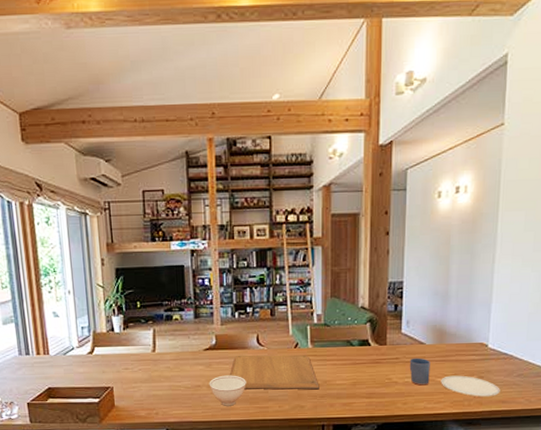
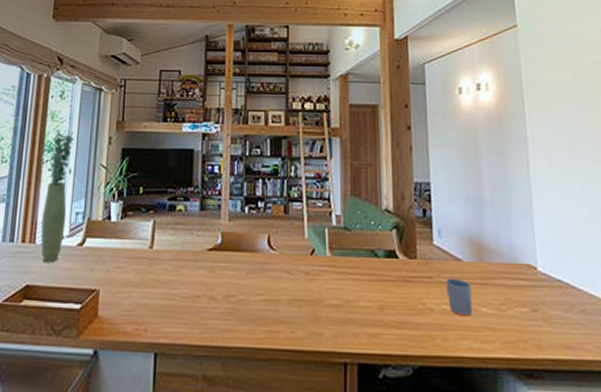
vase: none [47,255,74,370] -> present [40,129,74,263]
bowl: present [209,375,246,406] -> none [210,284,254,327]
chopping board: present [229,355,319,390] -> none [234,260,340,312]
plate: present [441,375,500,398] -> none [486,305,562,340]

